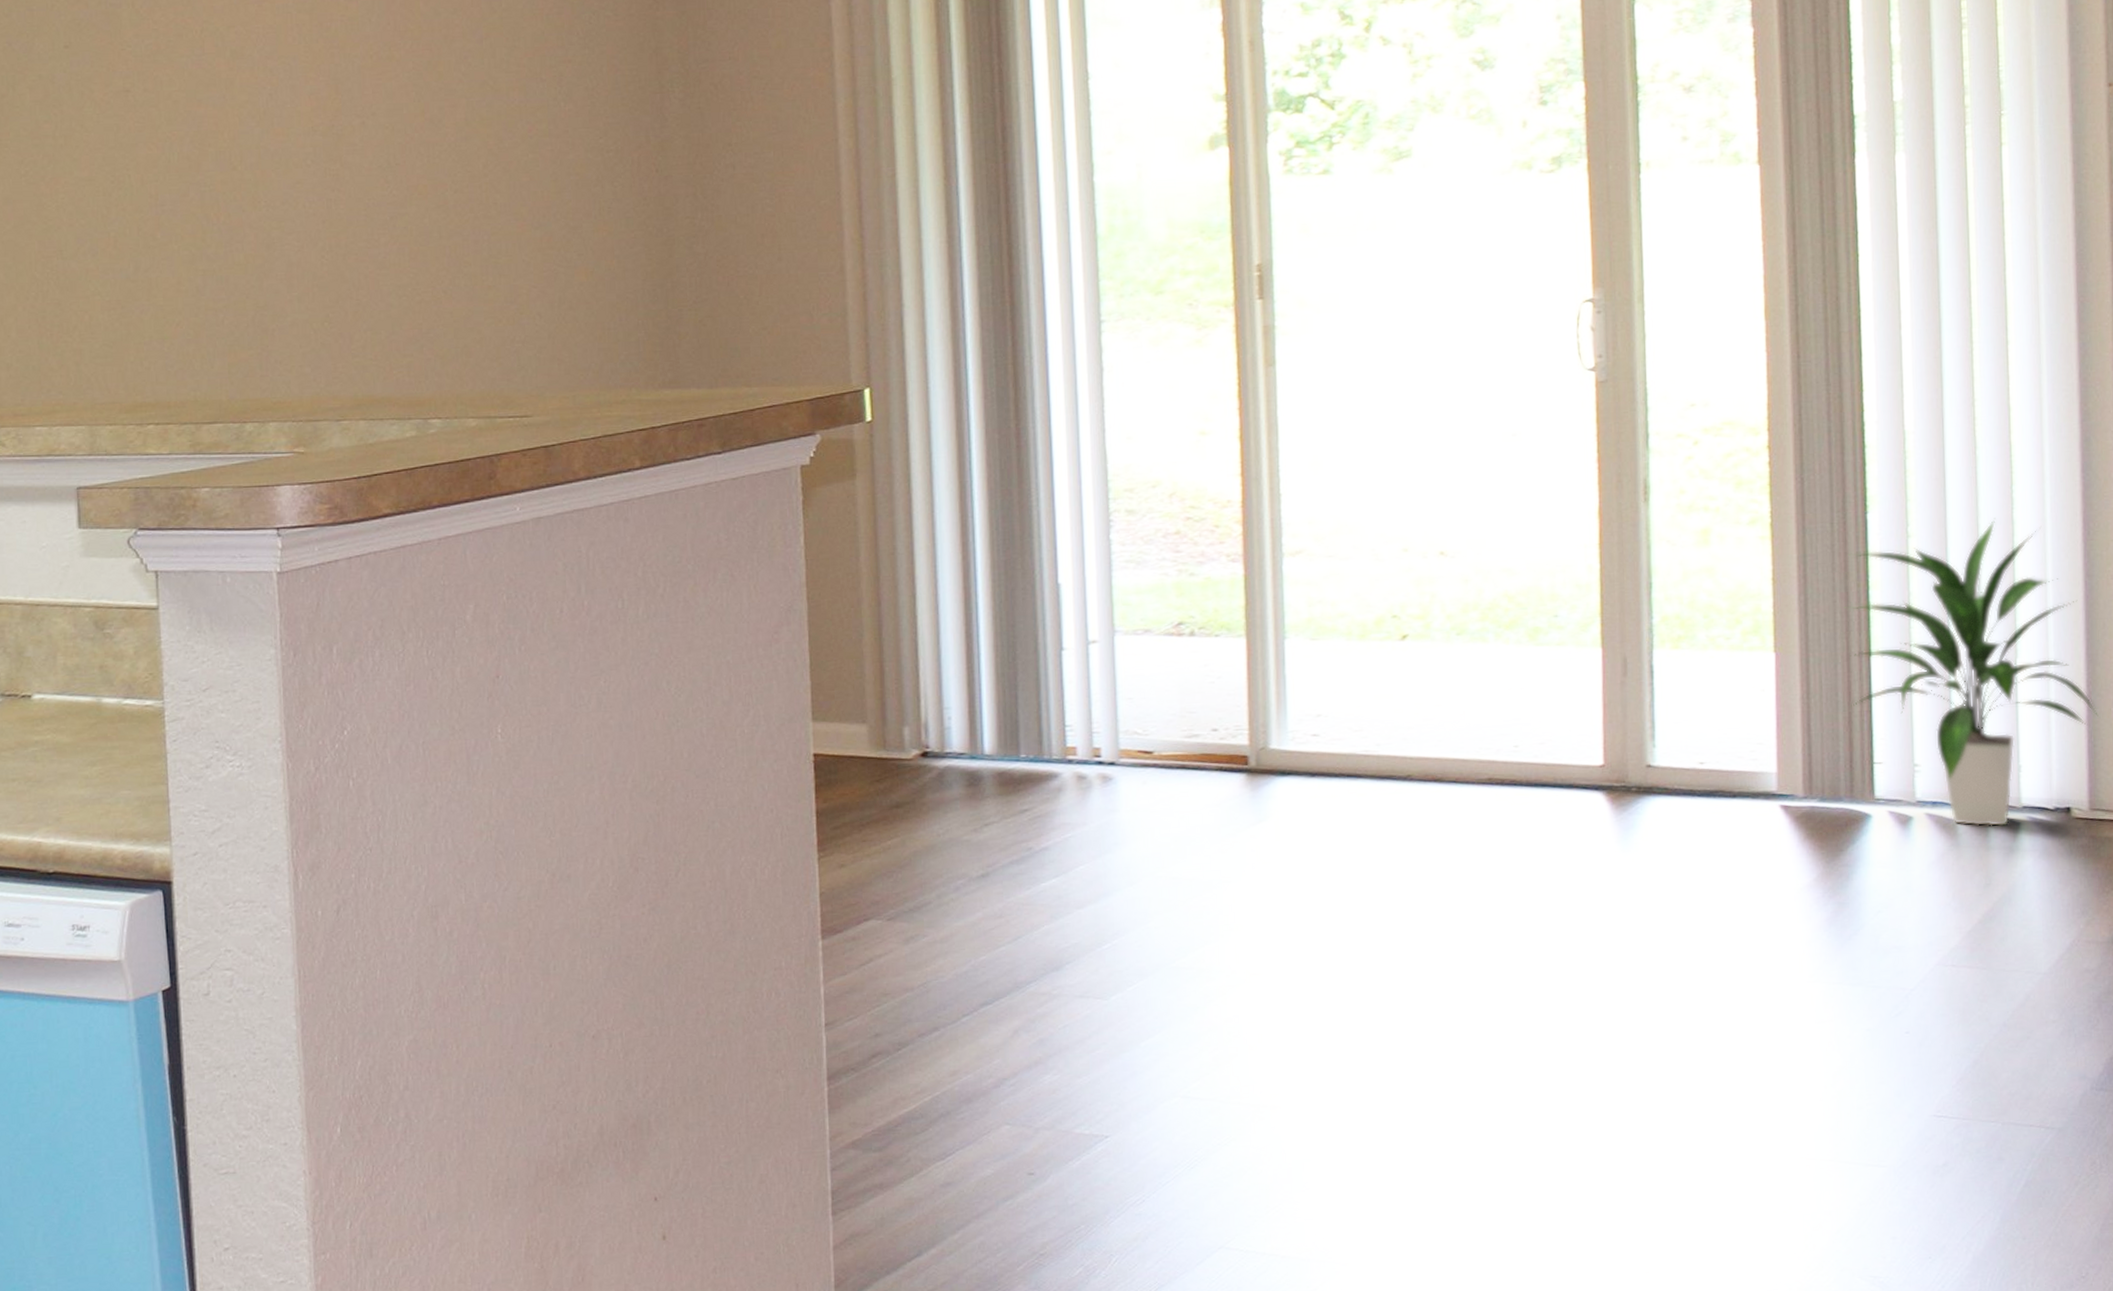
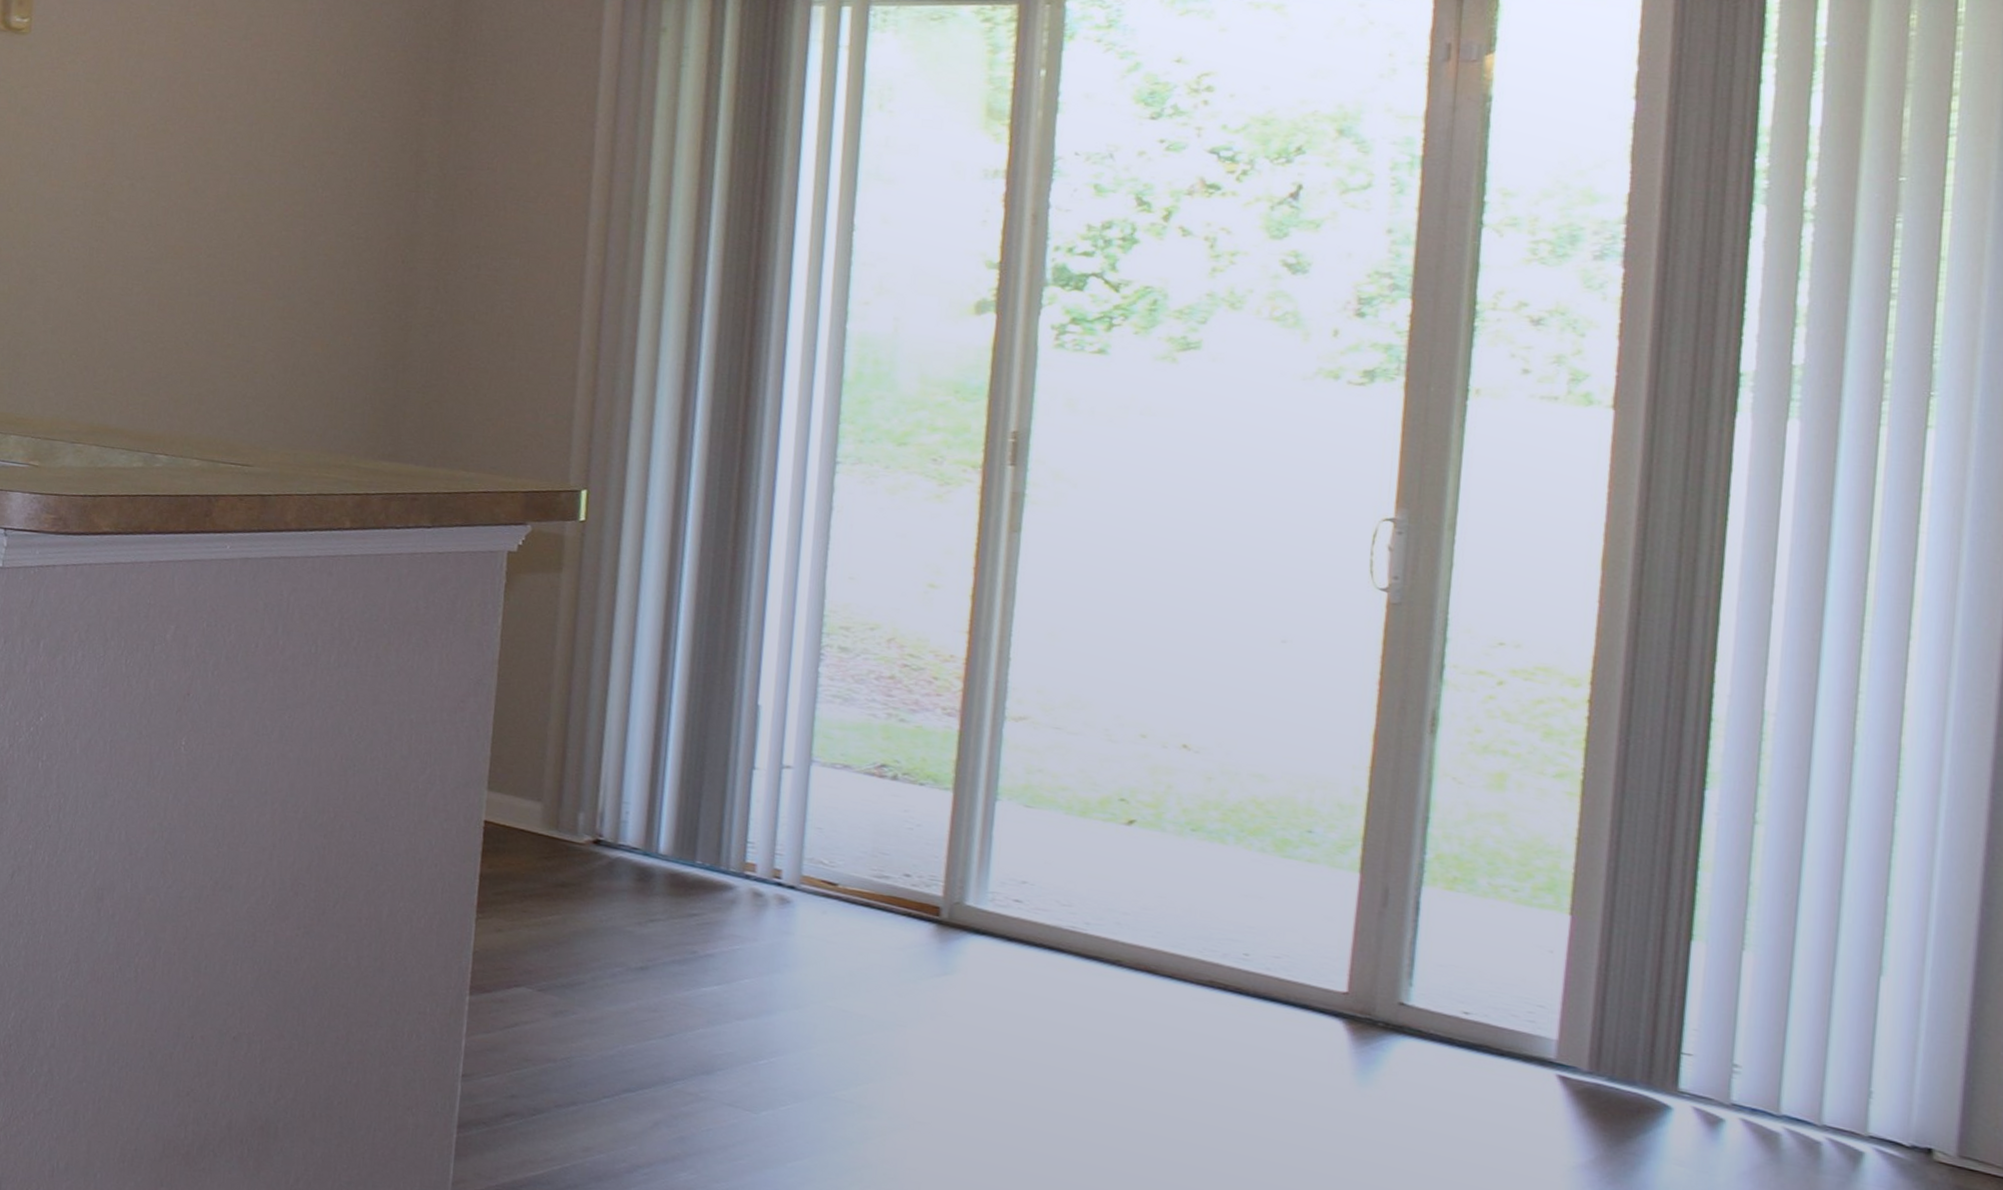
indoor plant: present [1844,518,2098,827] -> none [1660,821,1982,1153]

